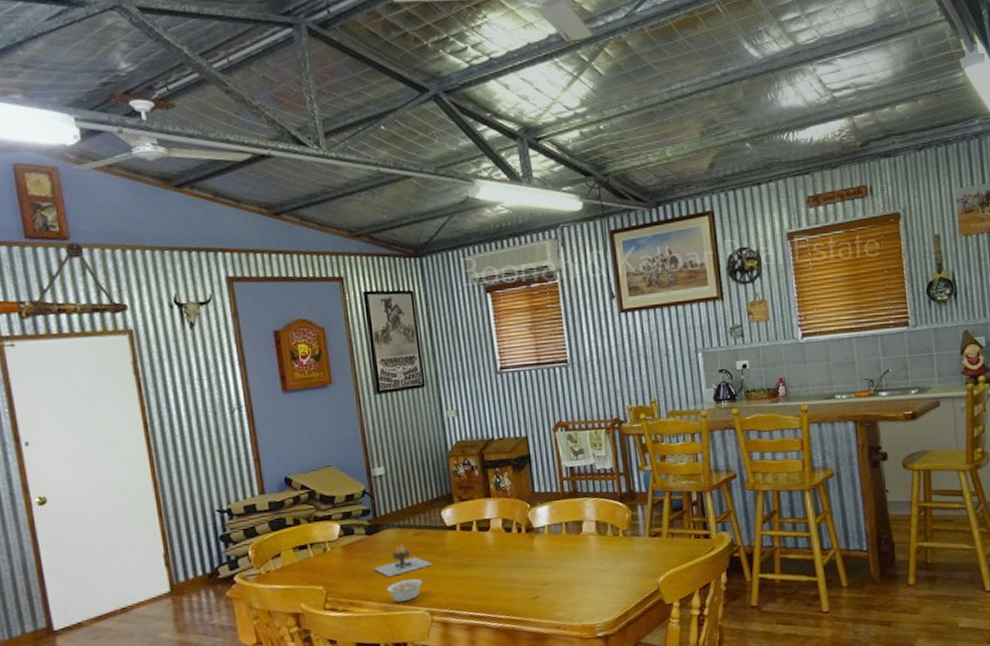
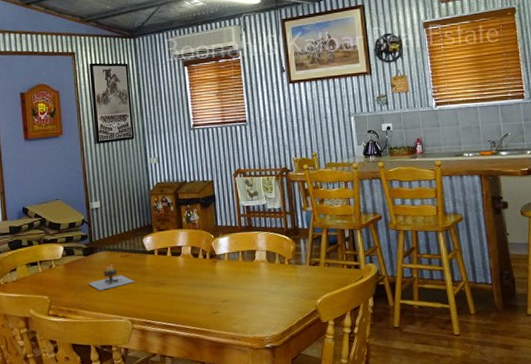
legume: present [387,576,429,603] -> none [98,291,131,312]

